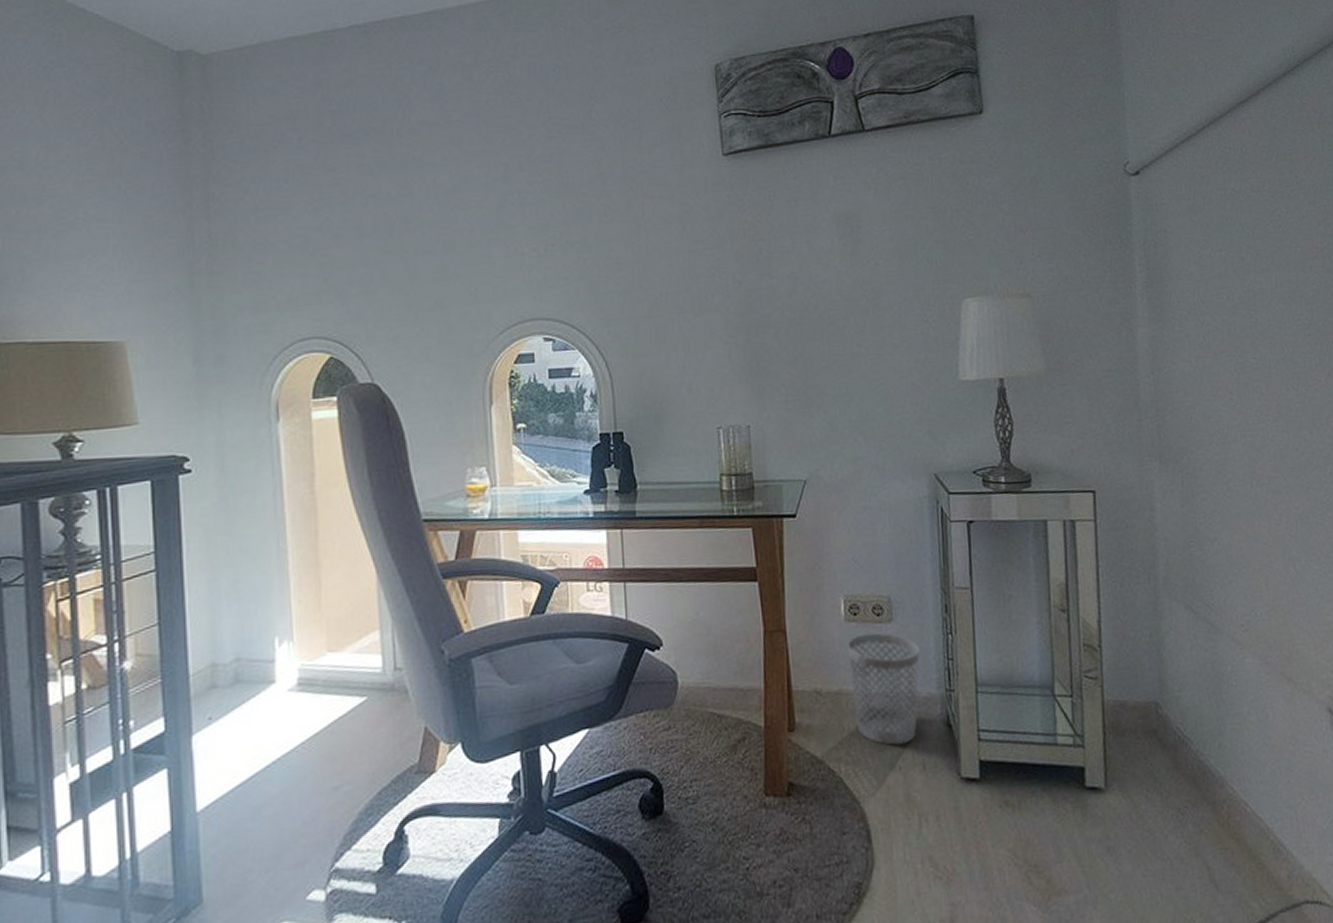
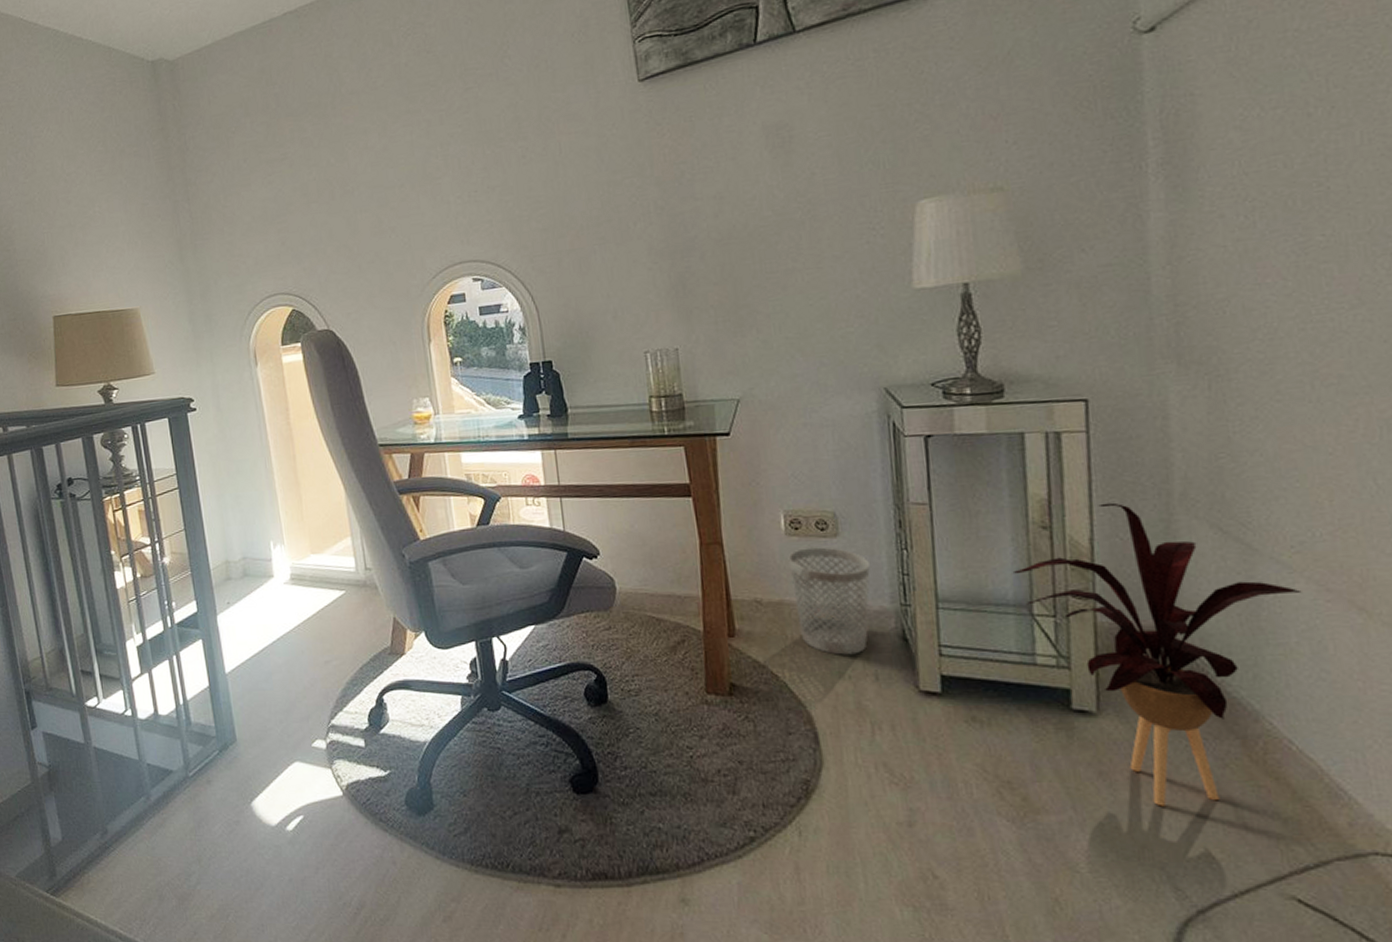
house plant: none [1038,586,1250,877] -> present [1012,502,1302,807]

